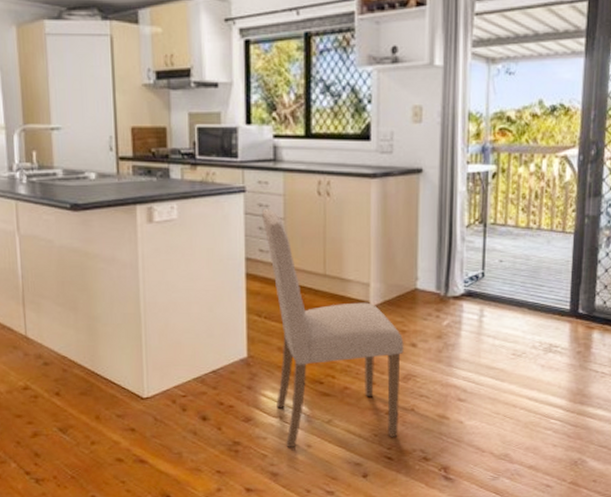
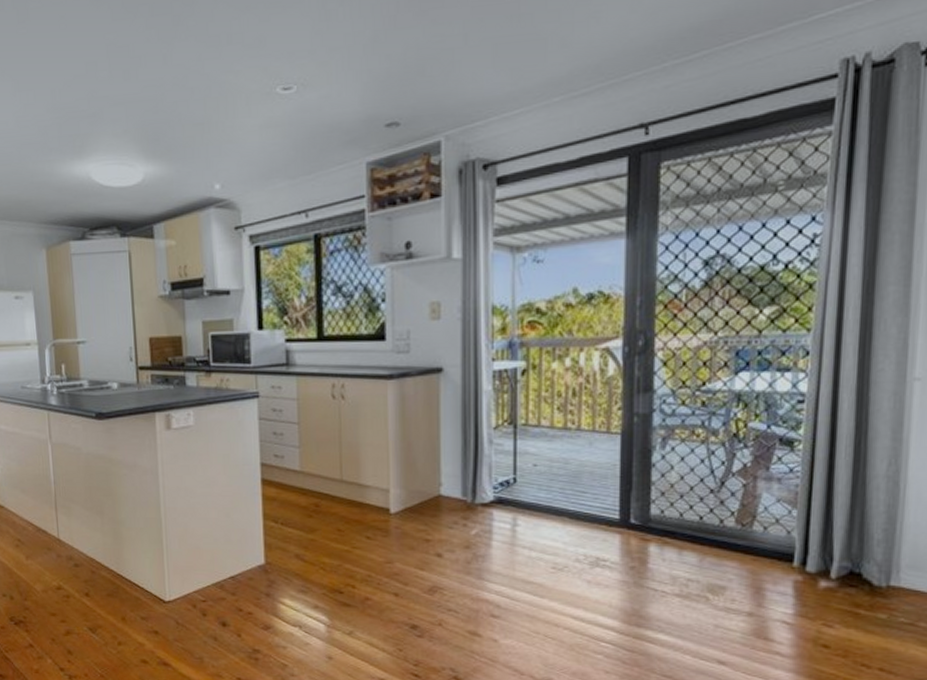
dining chair: present [262,208,404,448] -> none [276,413,428,659]

